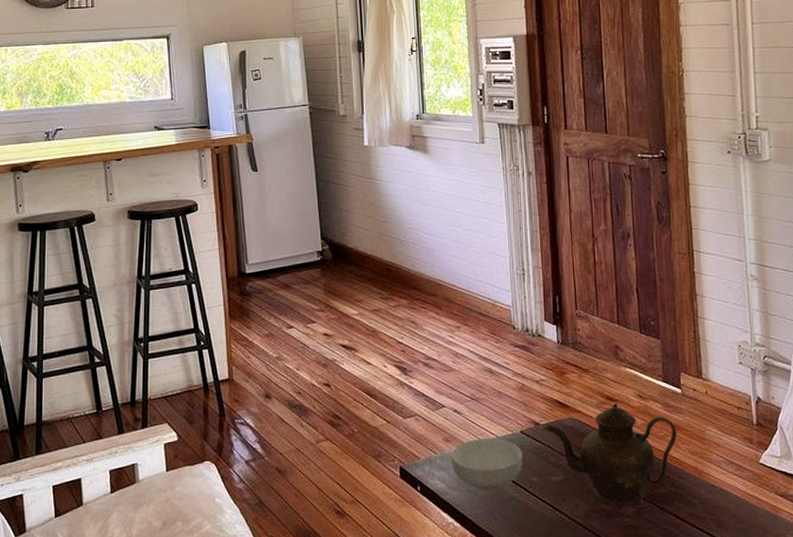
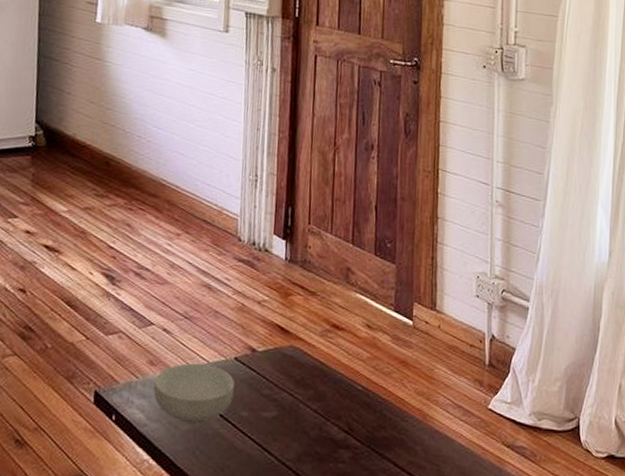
teapot: present [543,403,677,507] -> none [260,332,404,451]

